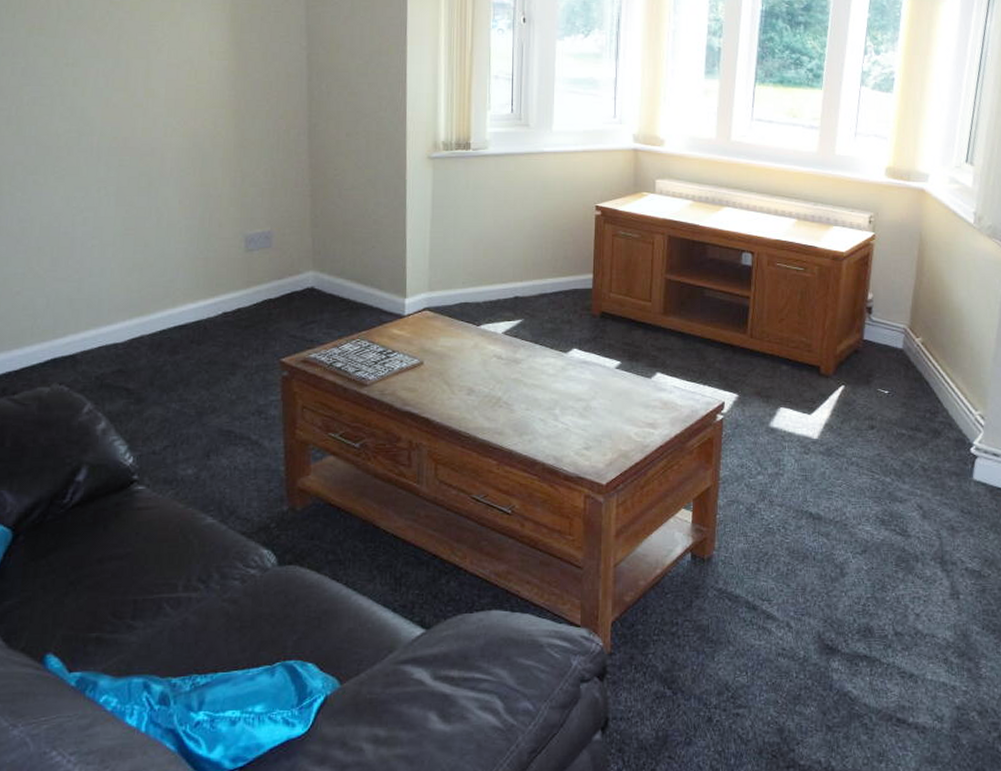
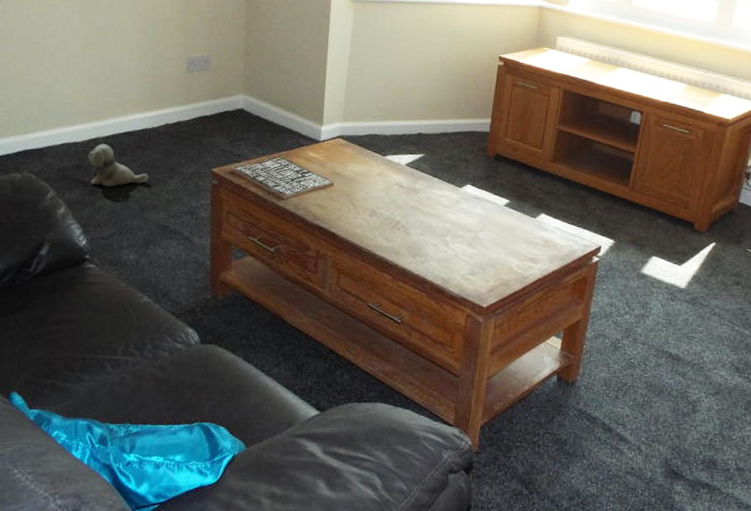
plush toy: none [131,342,206,392] -> present [87,144,149,187]

